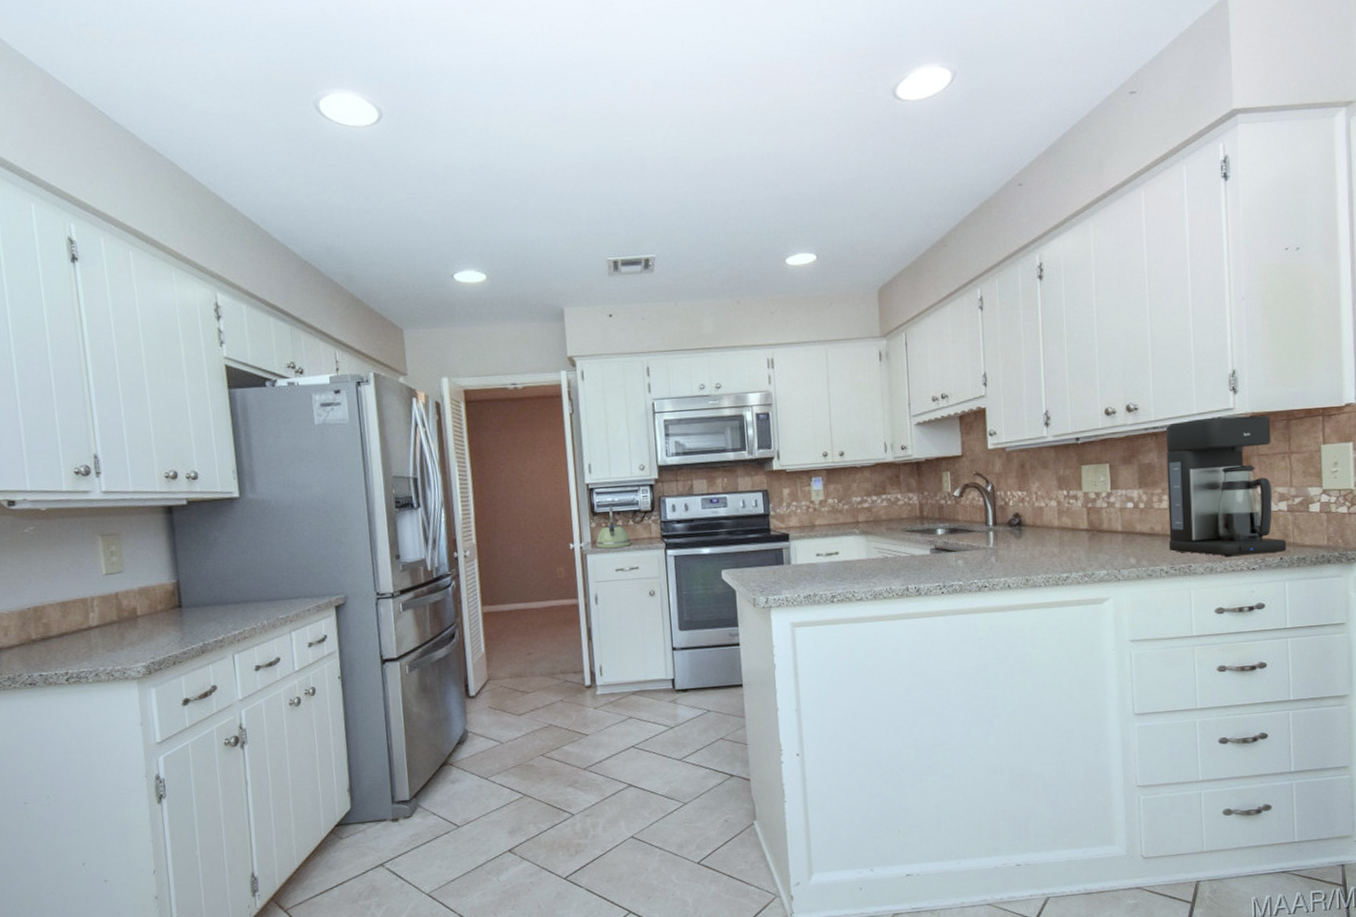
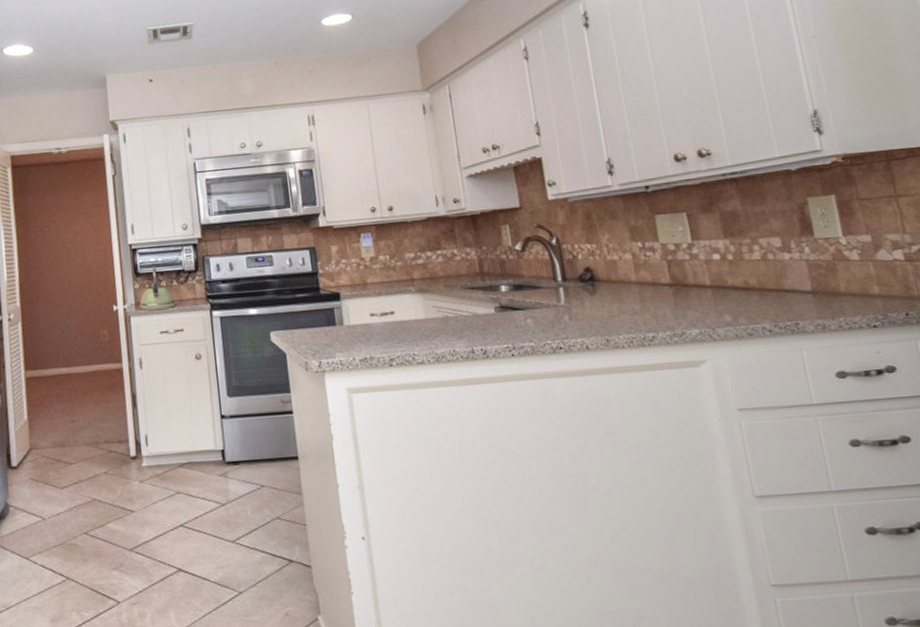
coffee maker: present [1166,415,1287,557] -> none [746,156,912,313]

